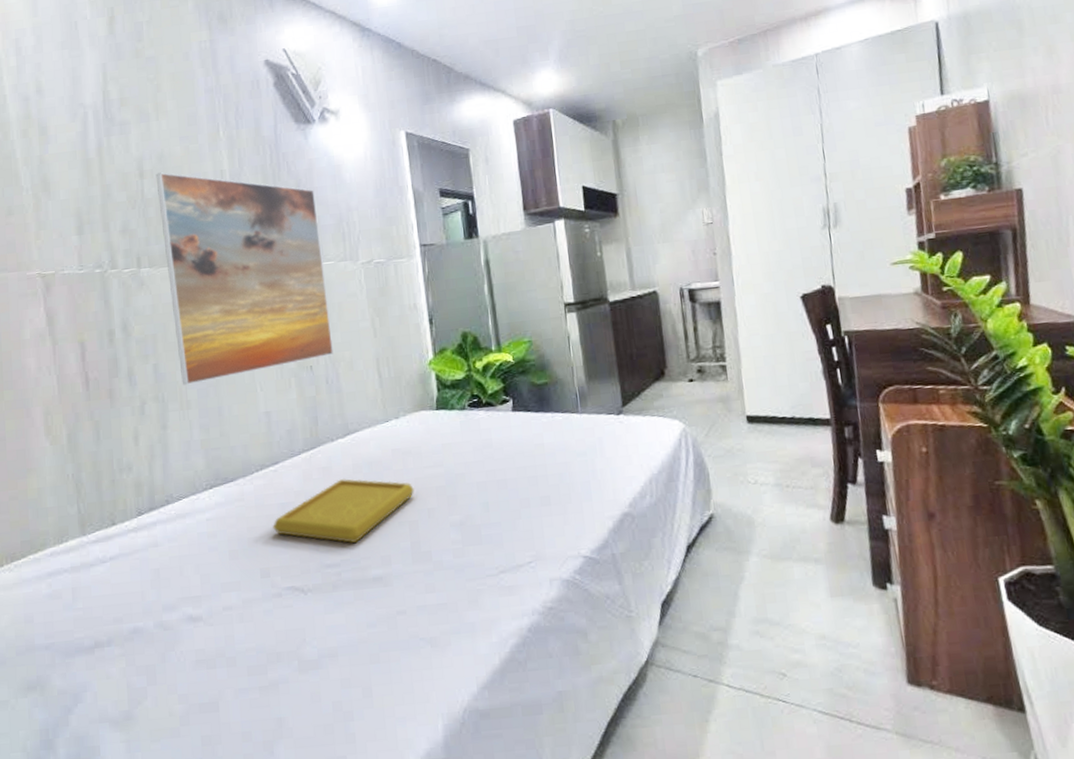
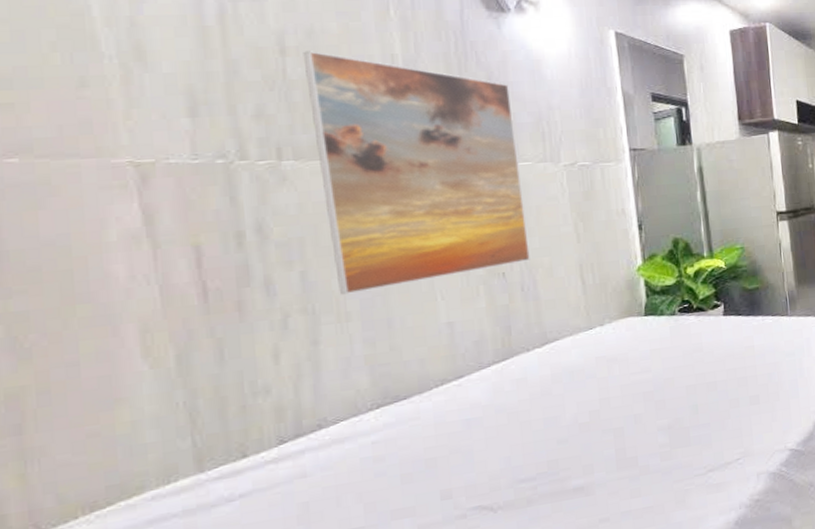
serving tray: present [273,479,414,544] -> none [456,389,620,456]

